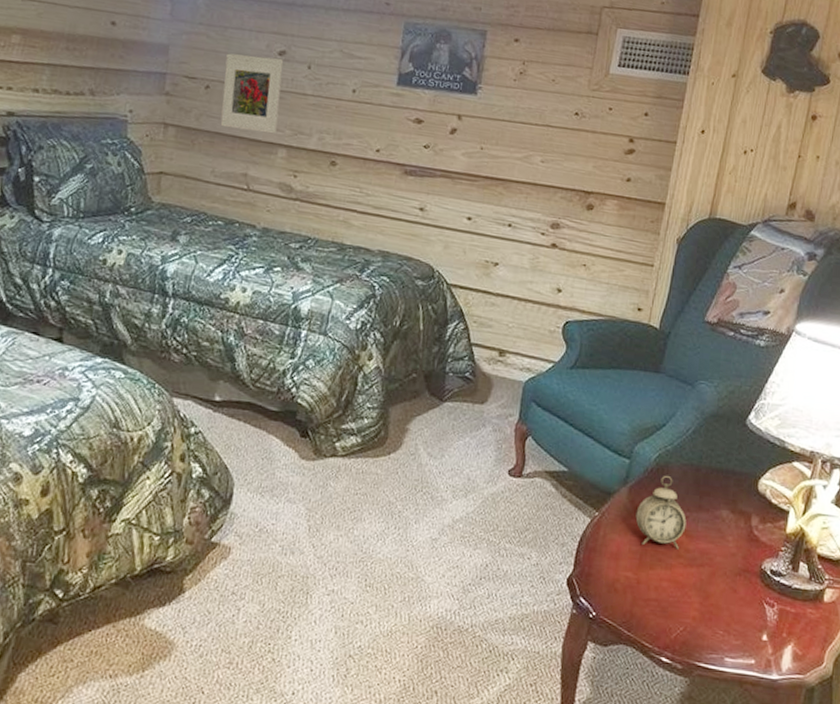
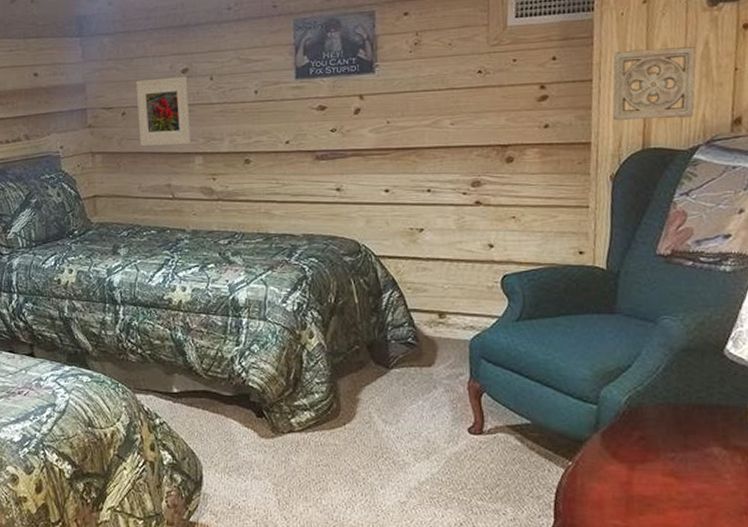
alarm clock: present [635,475,687,550] -> none [613,417,674,492]
wall ornament: none [689,119,769,195] -> present [612,45,696,121]

